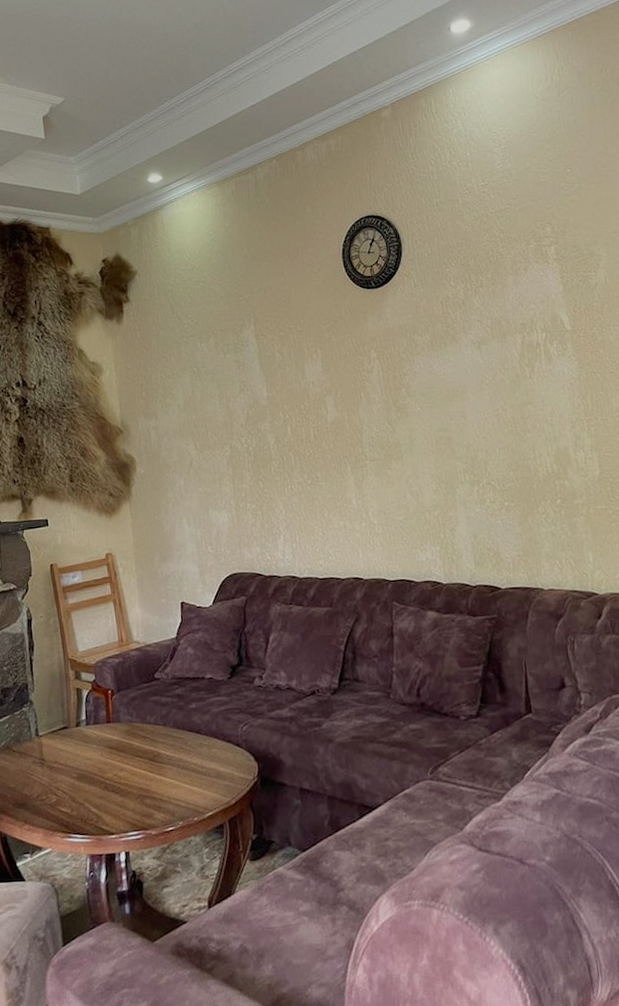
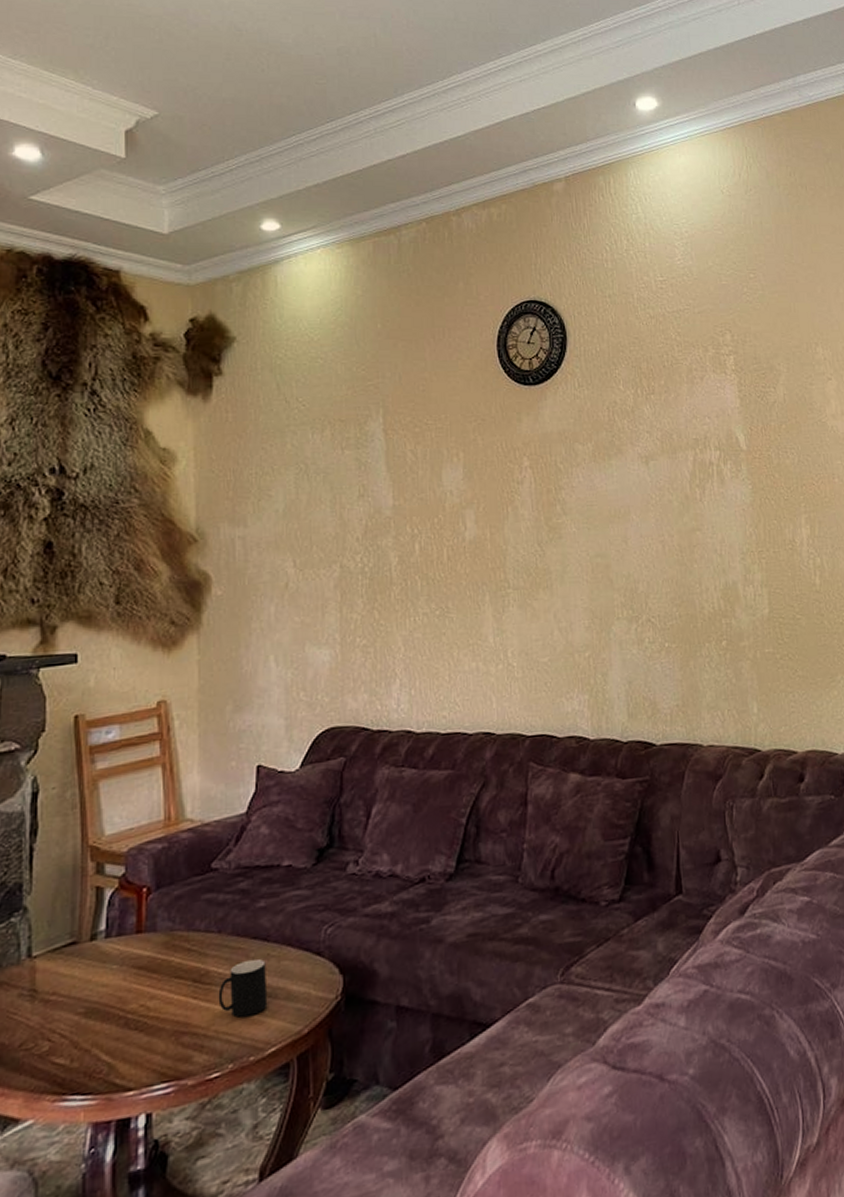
cup: none [167,746,204,788] -> present [218,959,268,1018]

